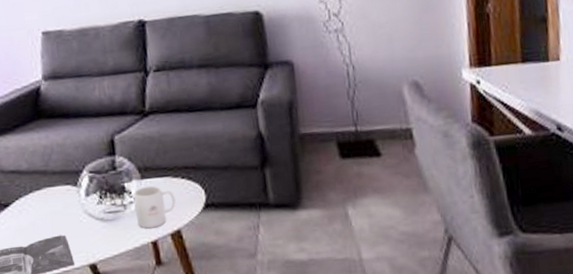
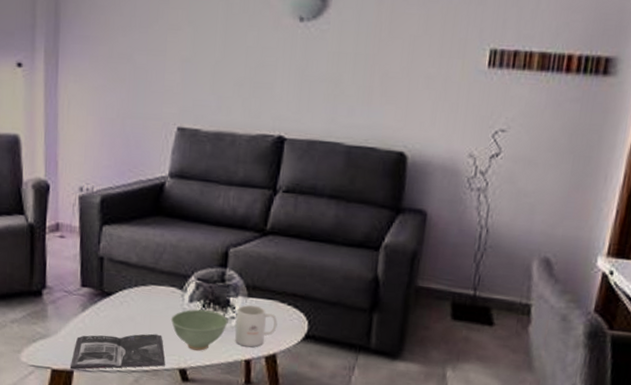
bowl: none [71,200,128,243] -> present [170,309,228,351]

